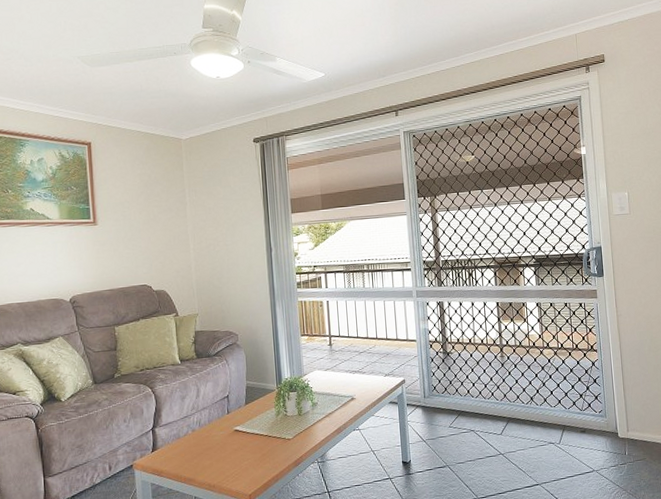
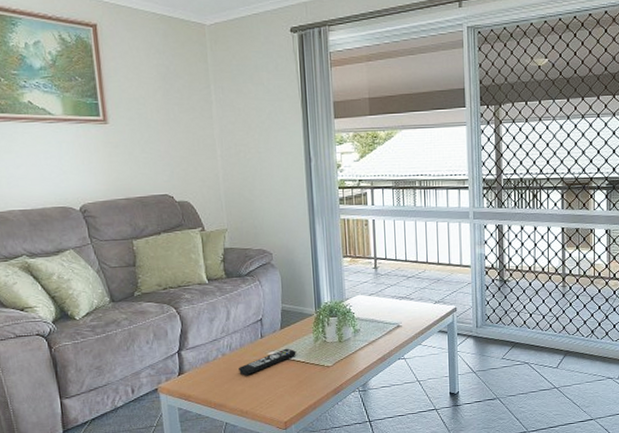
remote control: none [207,422,260,450] -> present [239,348,296,375]

